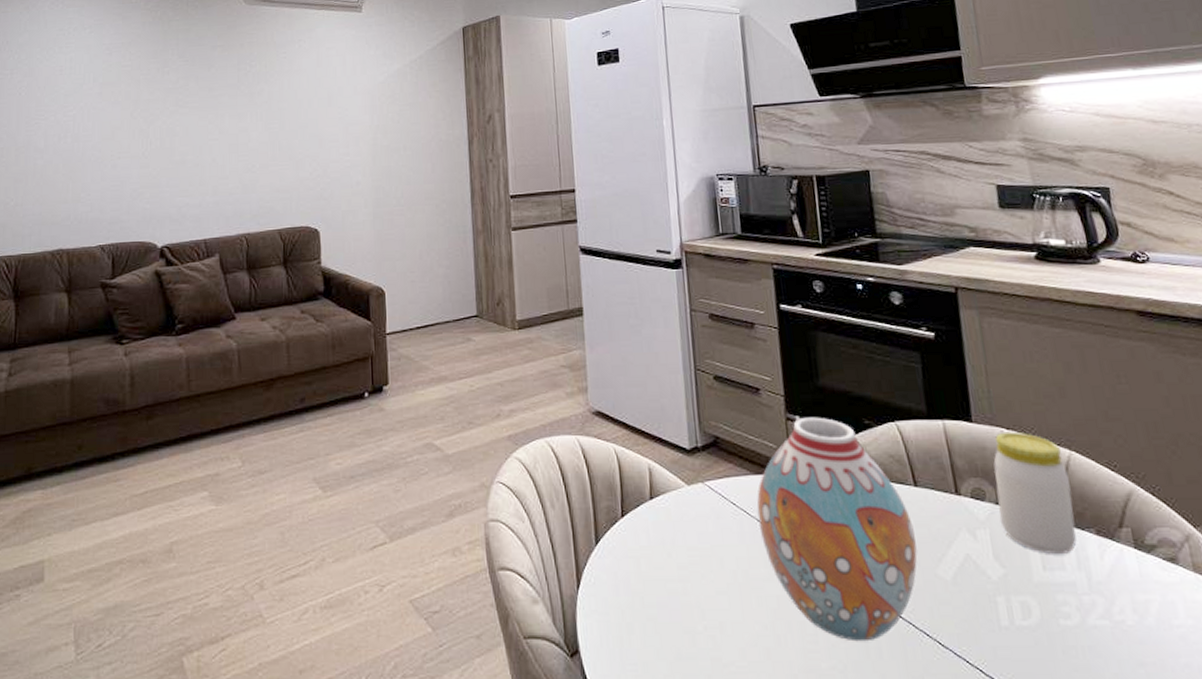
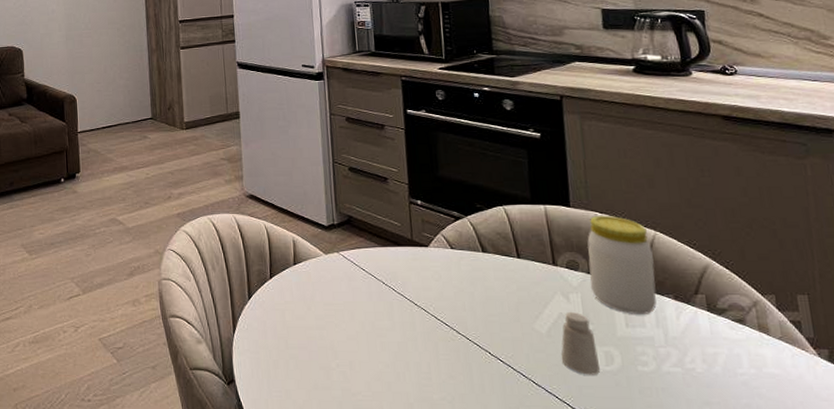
vase: present [757,417,917,642] -> none [383,201,518,379]
saltshaker: none [969,552,1016,632] -> present [560,311,600,375]

